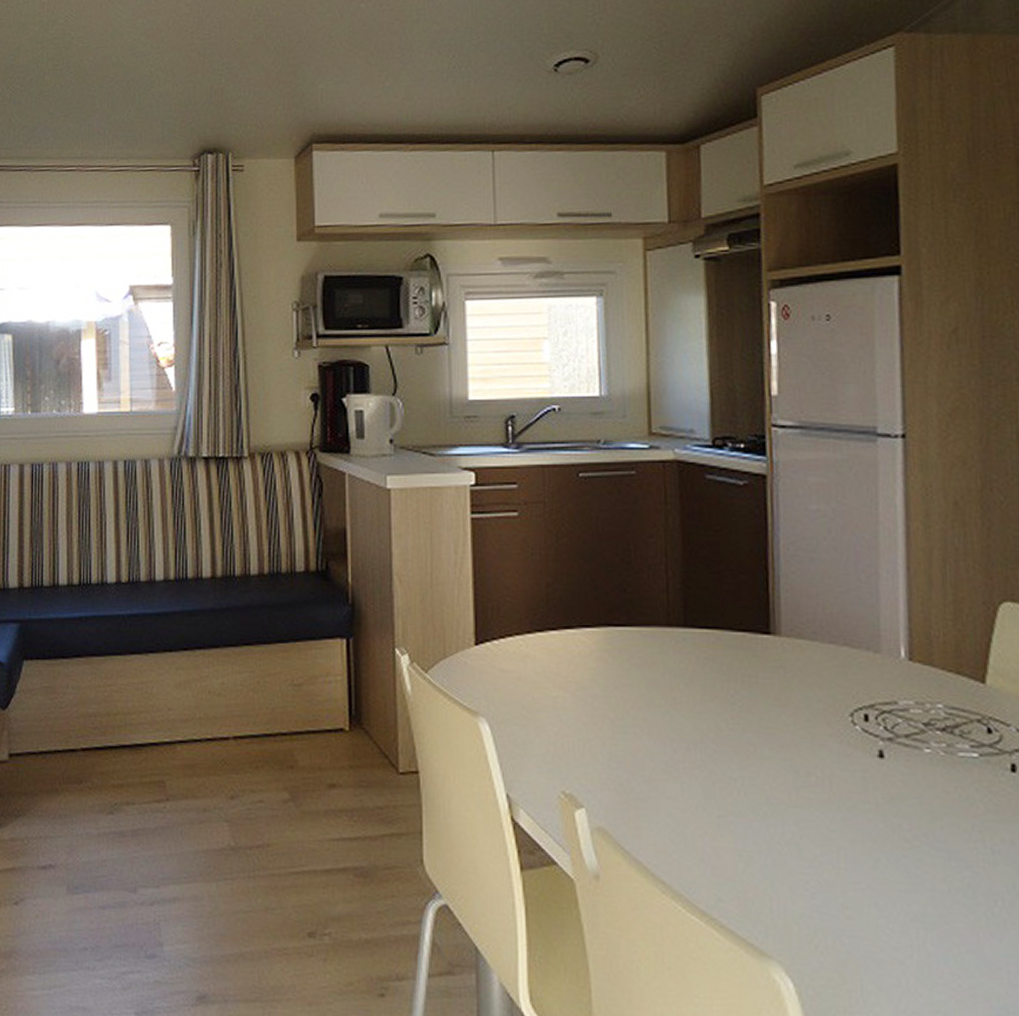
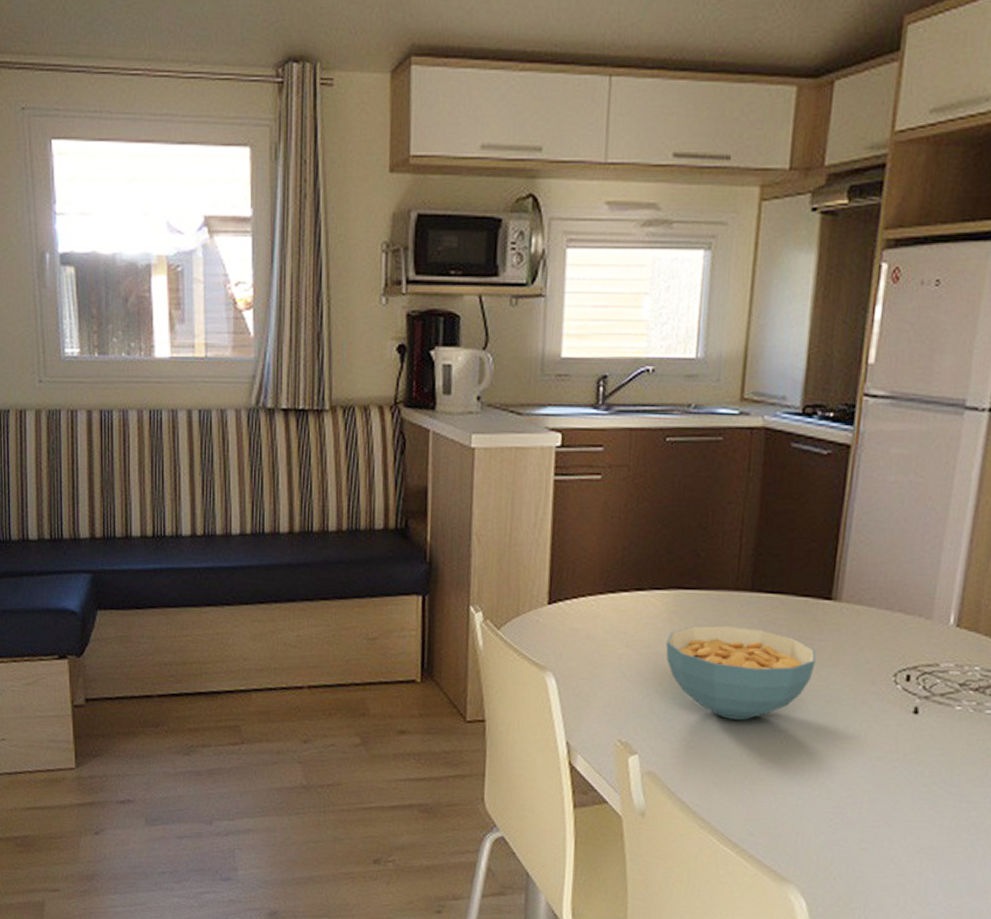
cereal bowl: none [601,663,763,768] -> present [666,625,816,720]

